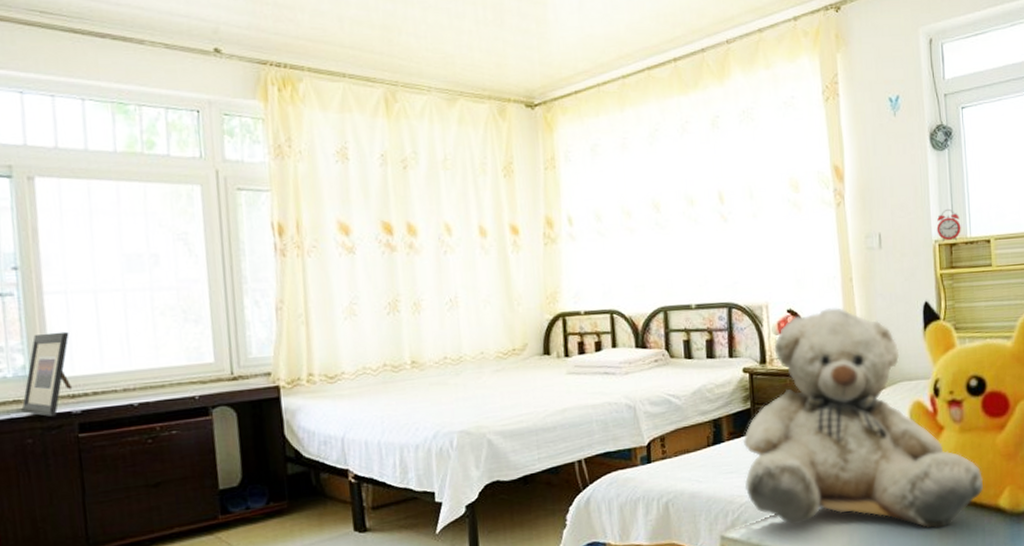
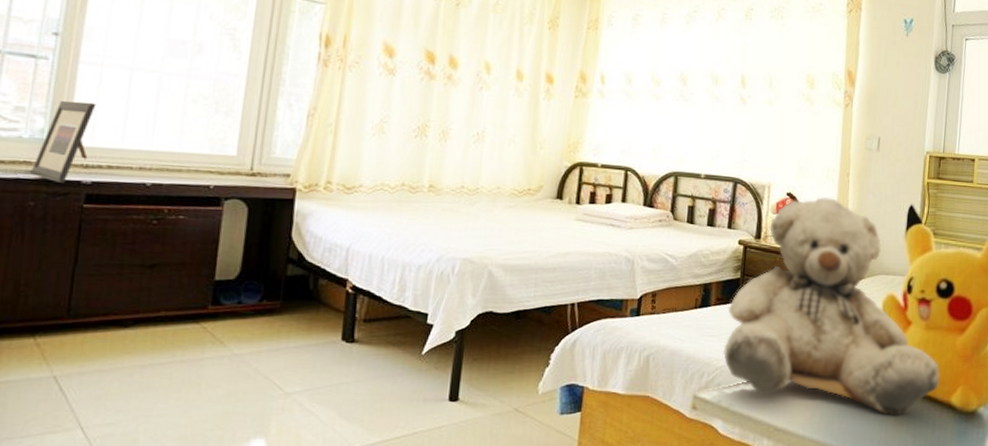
alarm clock: present [936,208,961,243] -> none [929,125,951,155]

